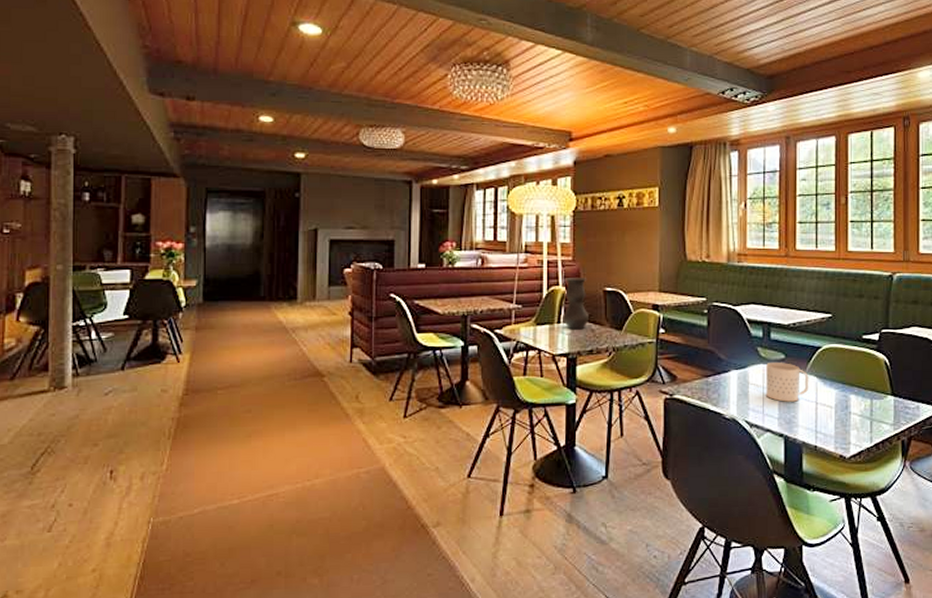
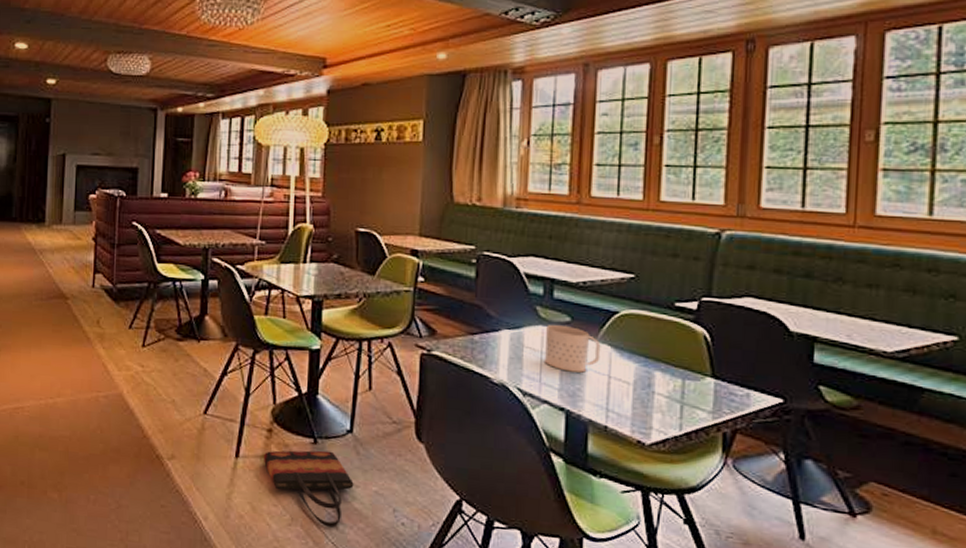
shopping bag: none [526,498,610,570] -> present [263,450,354,528]
vase: present [563,278,589,330] -> none [309,215,338,272]

